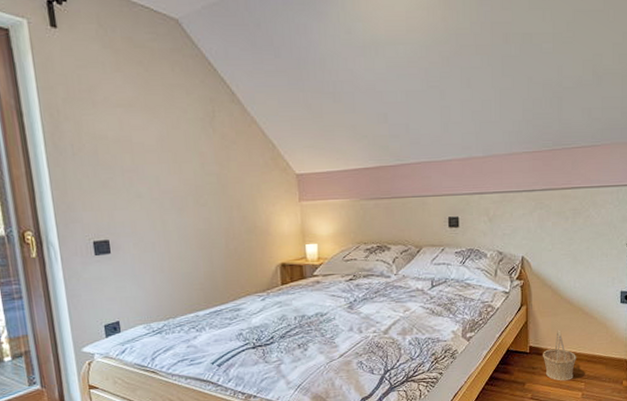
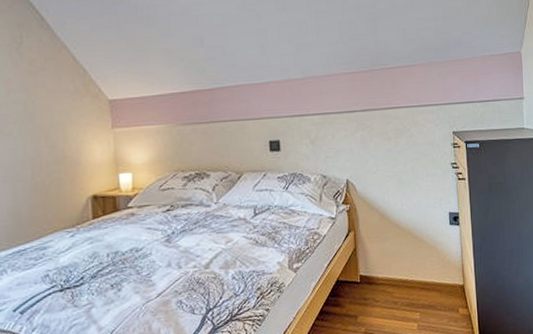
basket: present [543,330,577,381] -> none [374,256,410,312]

